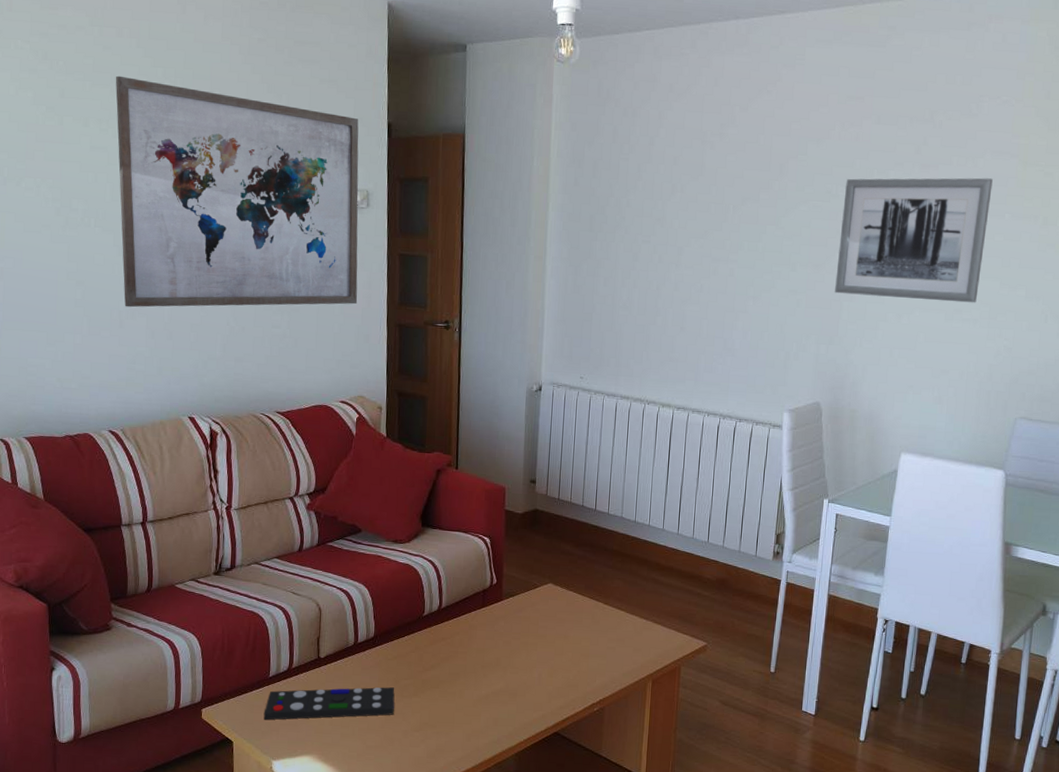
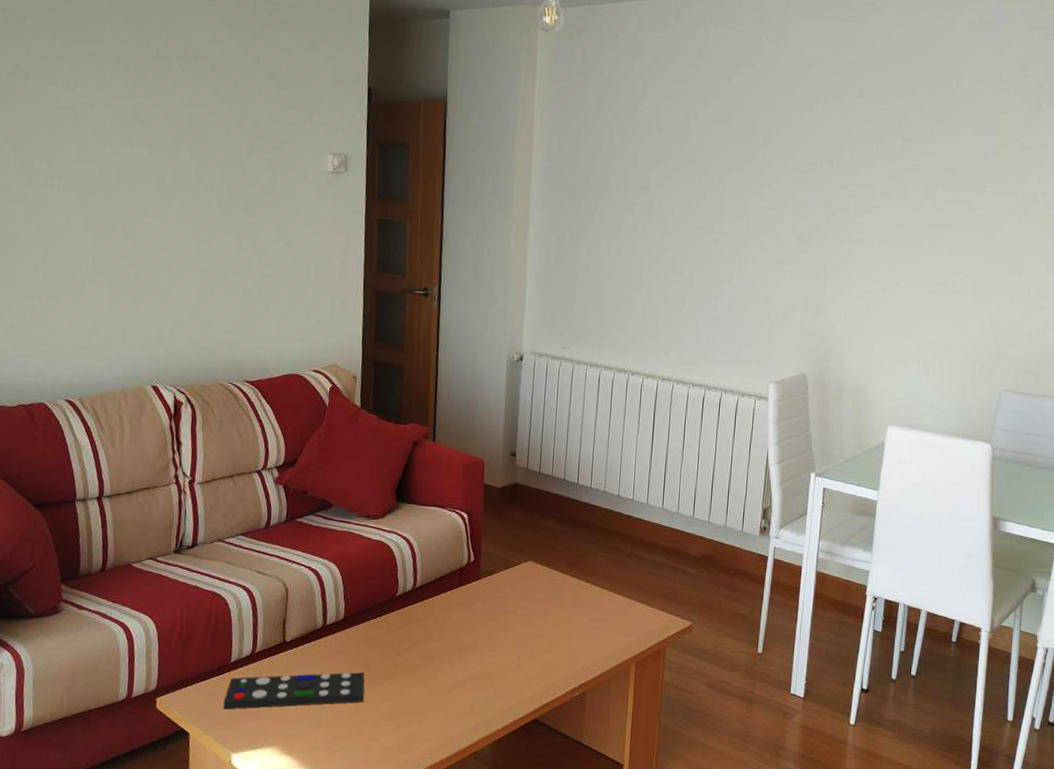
wall art: present [115,75,359,308] -> none [85,34,338,271]
wall art: present [835,178,993,303] -> none [819,150,974,276]

